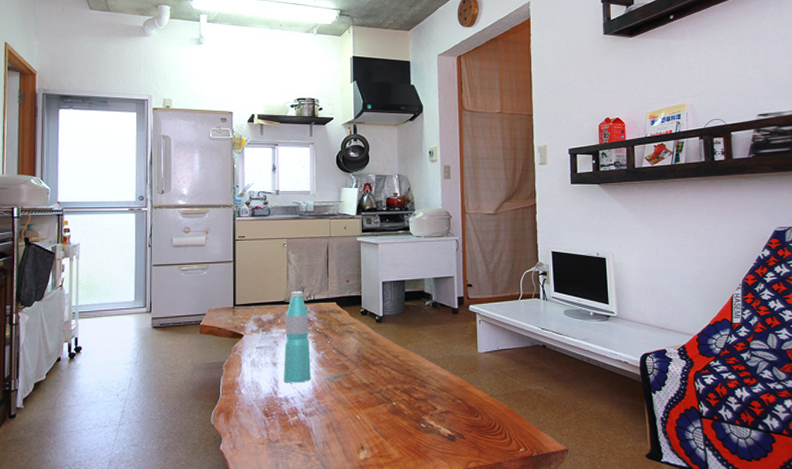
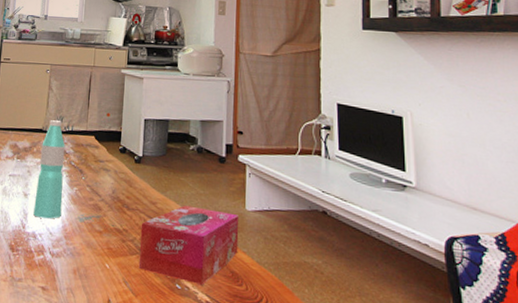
tissue box: none [386,355,473,421] -> present [138,205,240,285]

